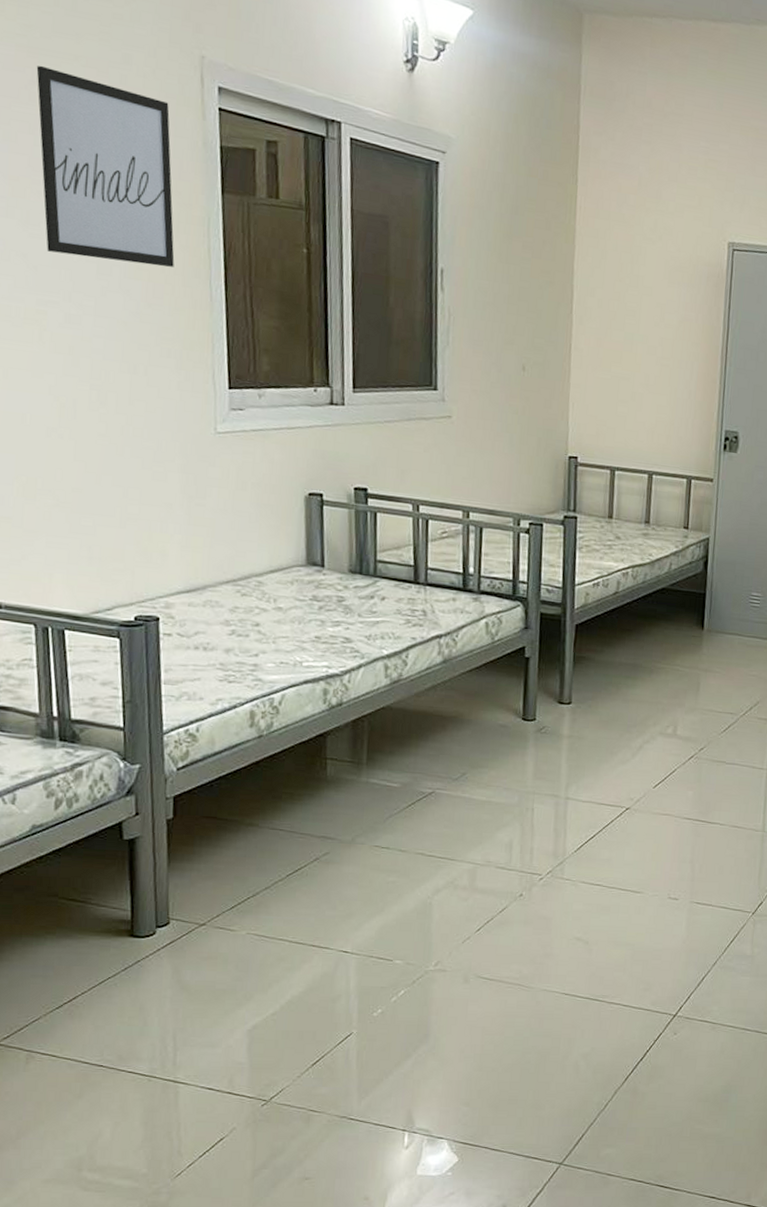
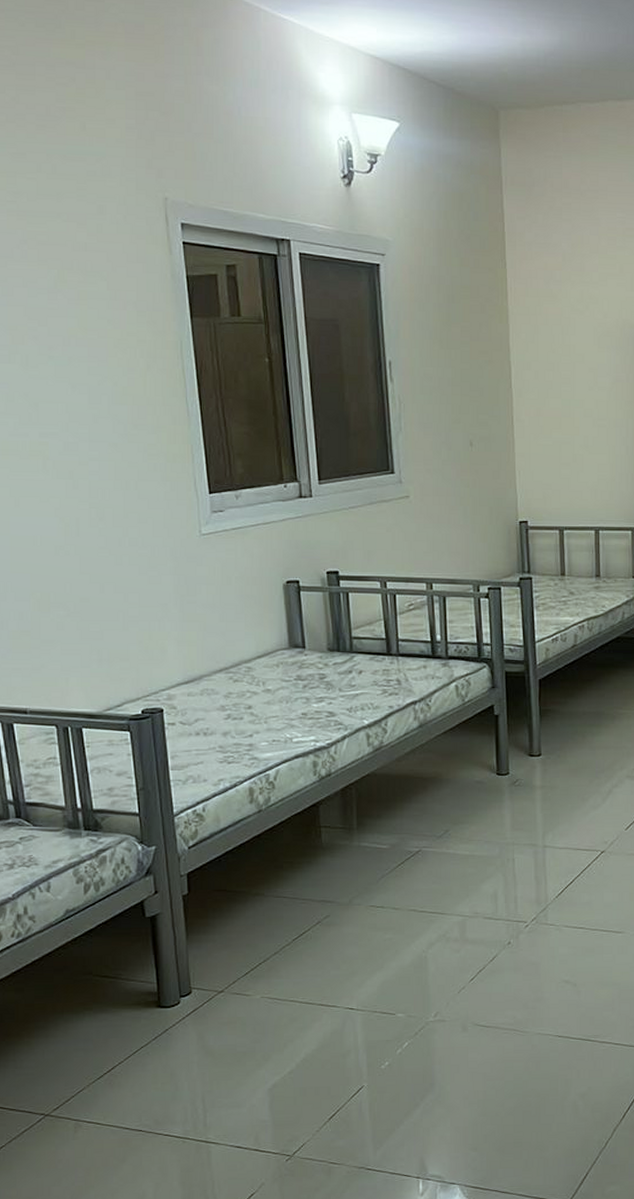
wall art: present [36,65,175,268] -> none [26,225,154,391]

